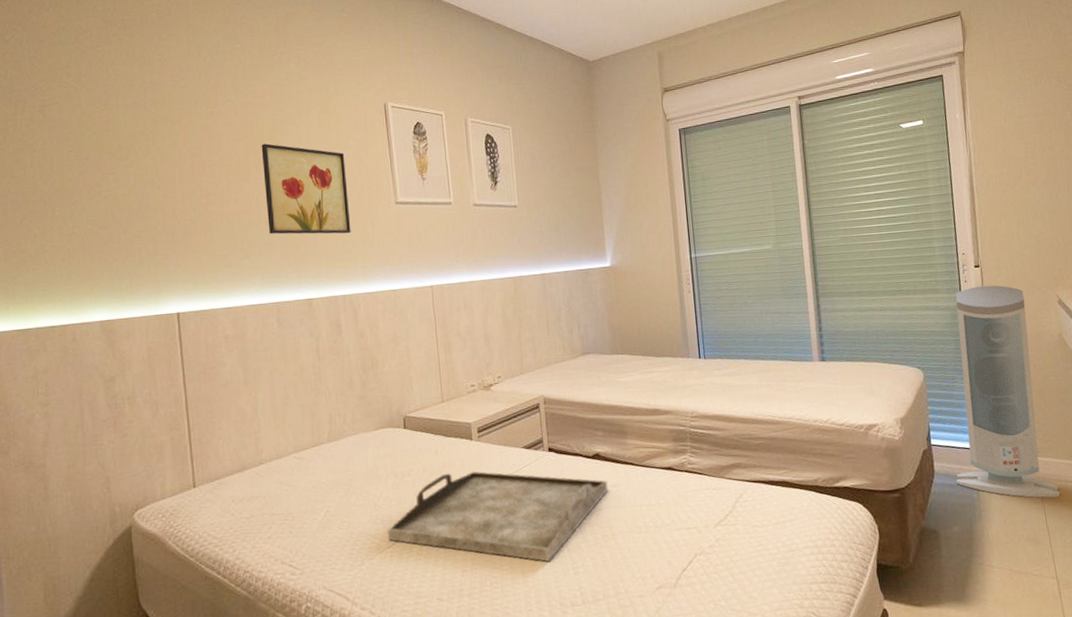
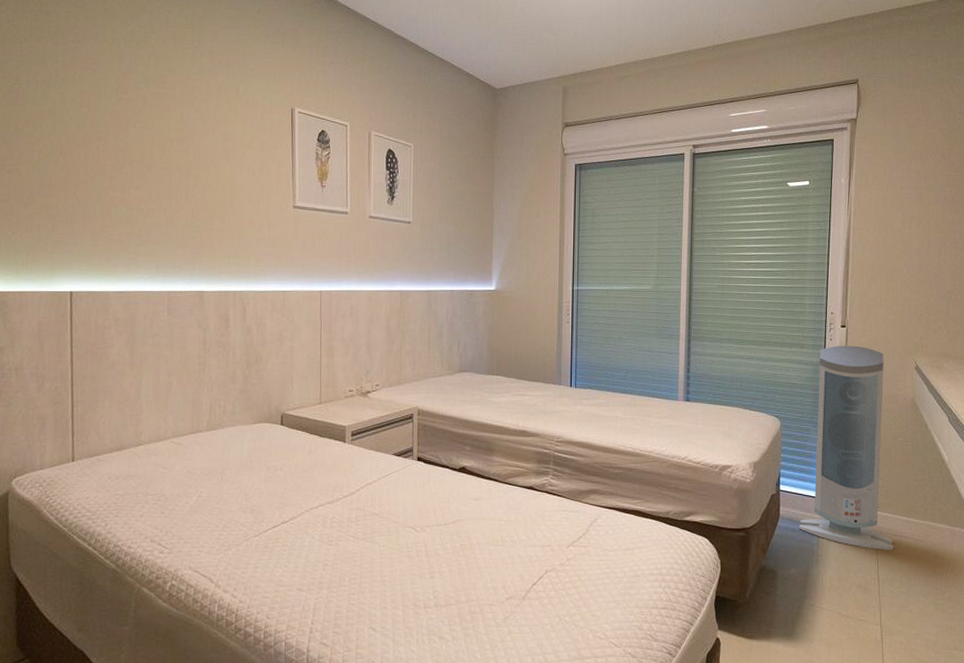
wall art: present [261,143,351,235] -> none [166,135,248,232]
serving tray: present [388,471,608,562] -> none [256,471,471,564]

